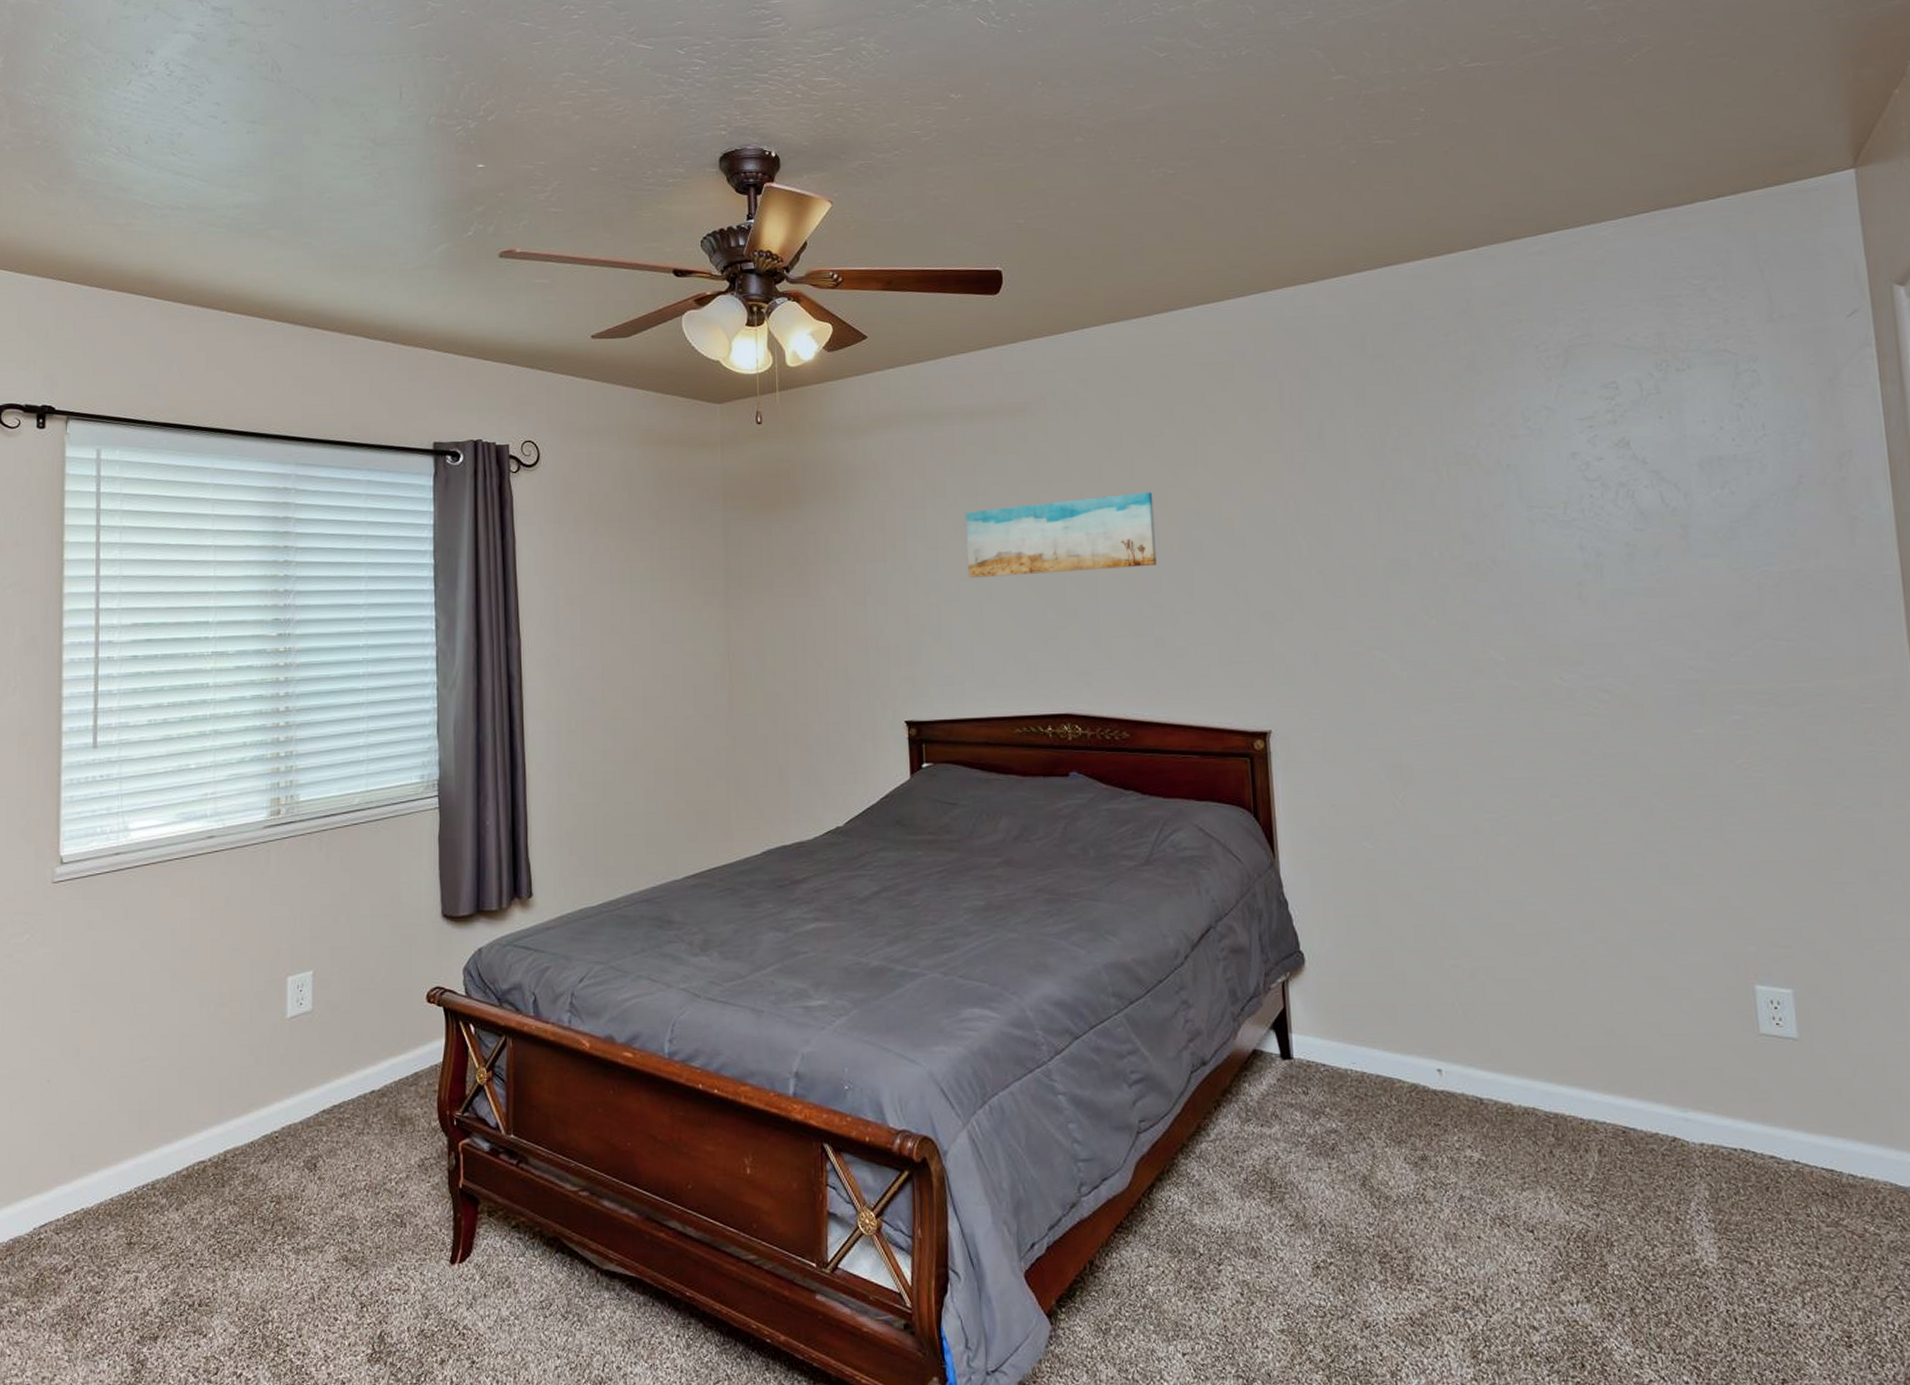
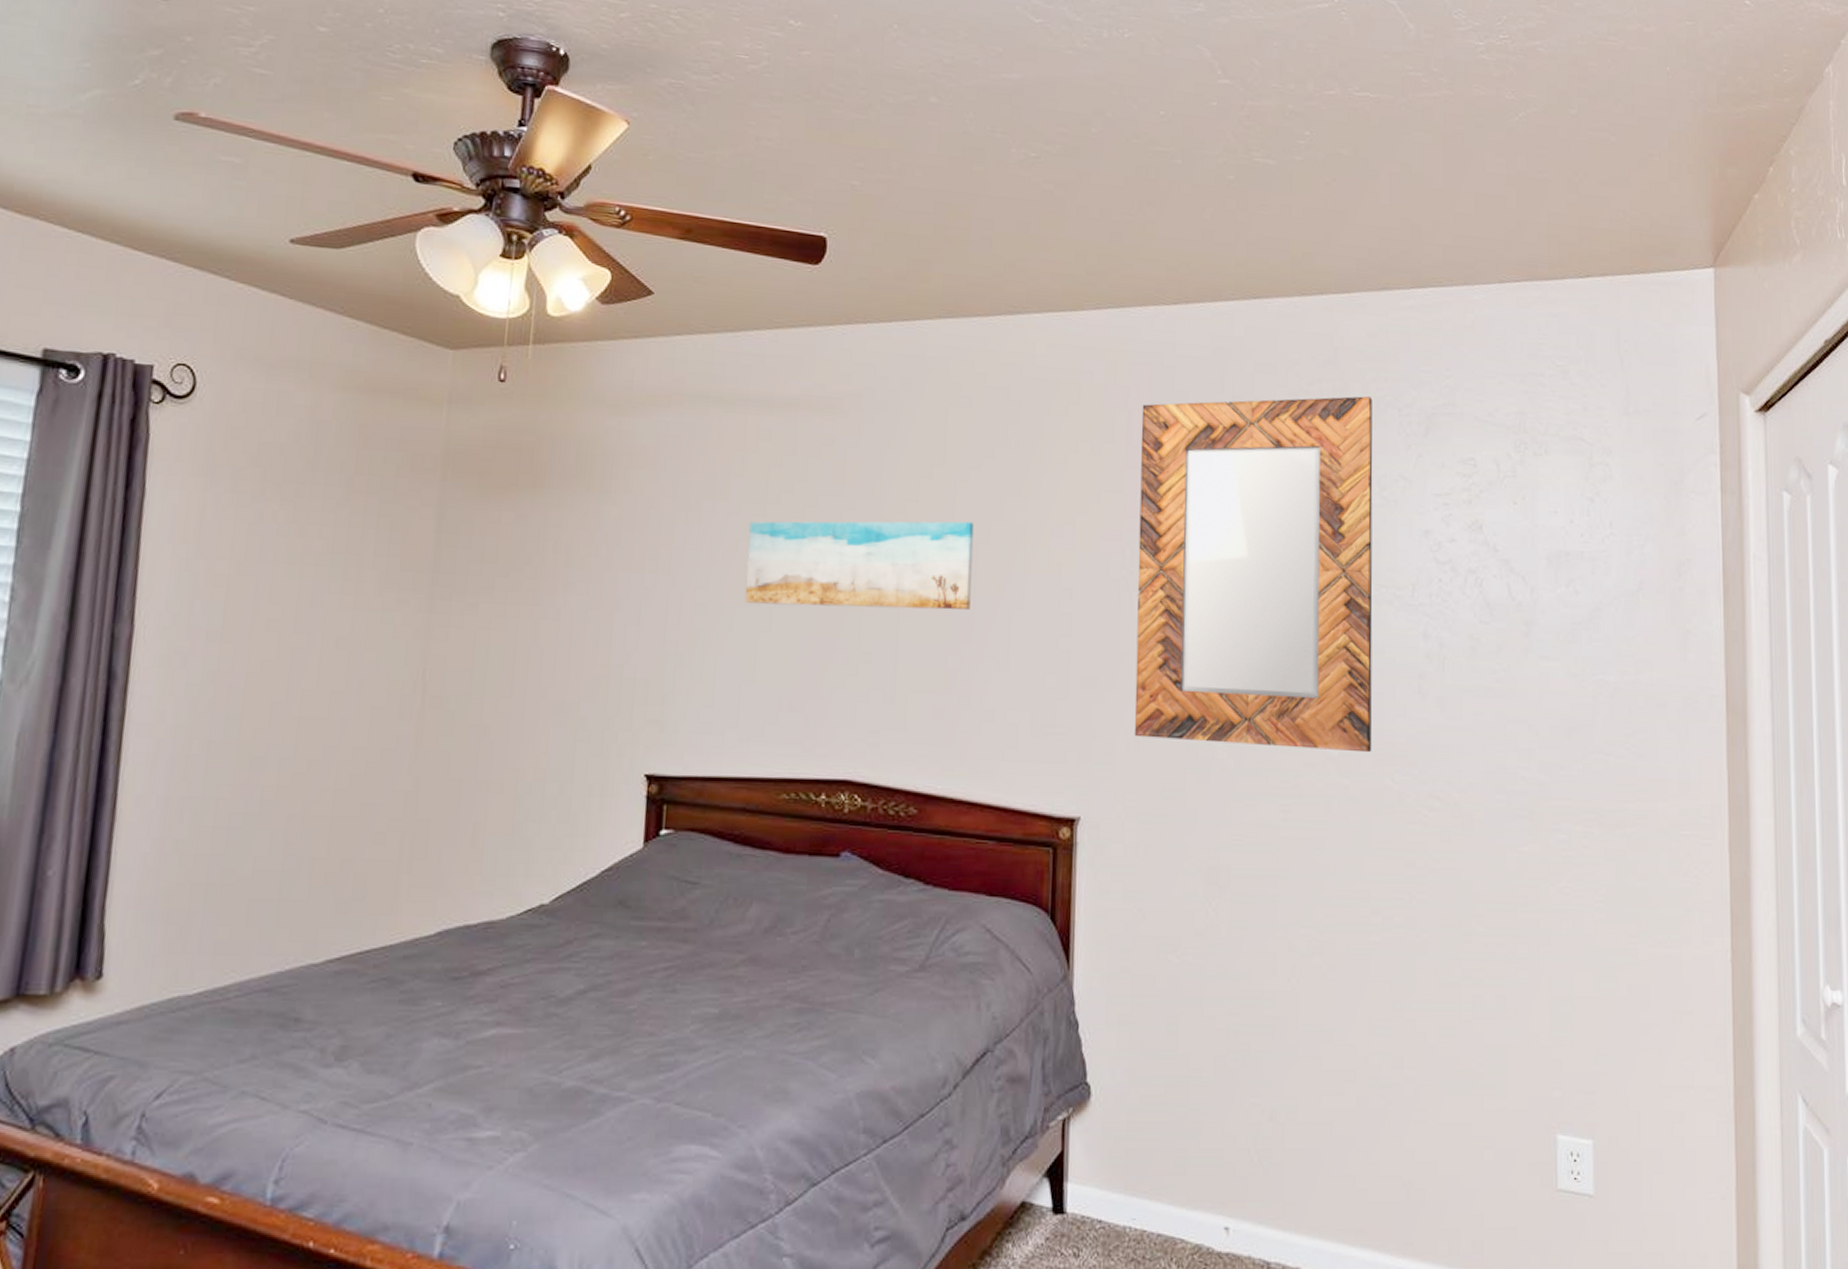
home mirror: none [1291,339,1538,660] -> present [1134,396,1373,753]

